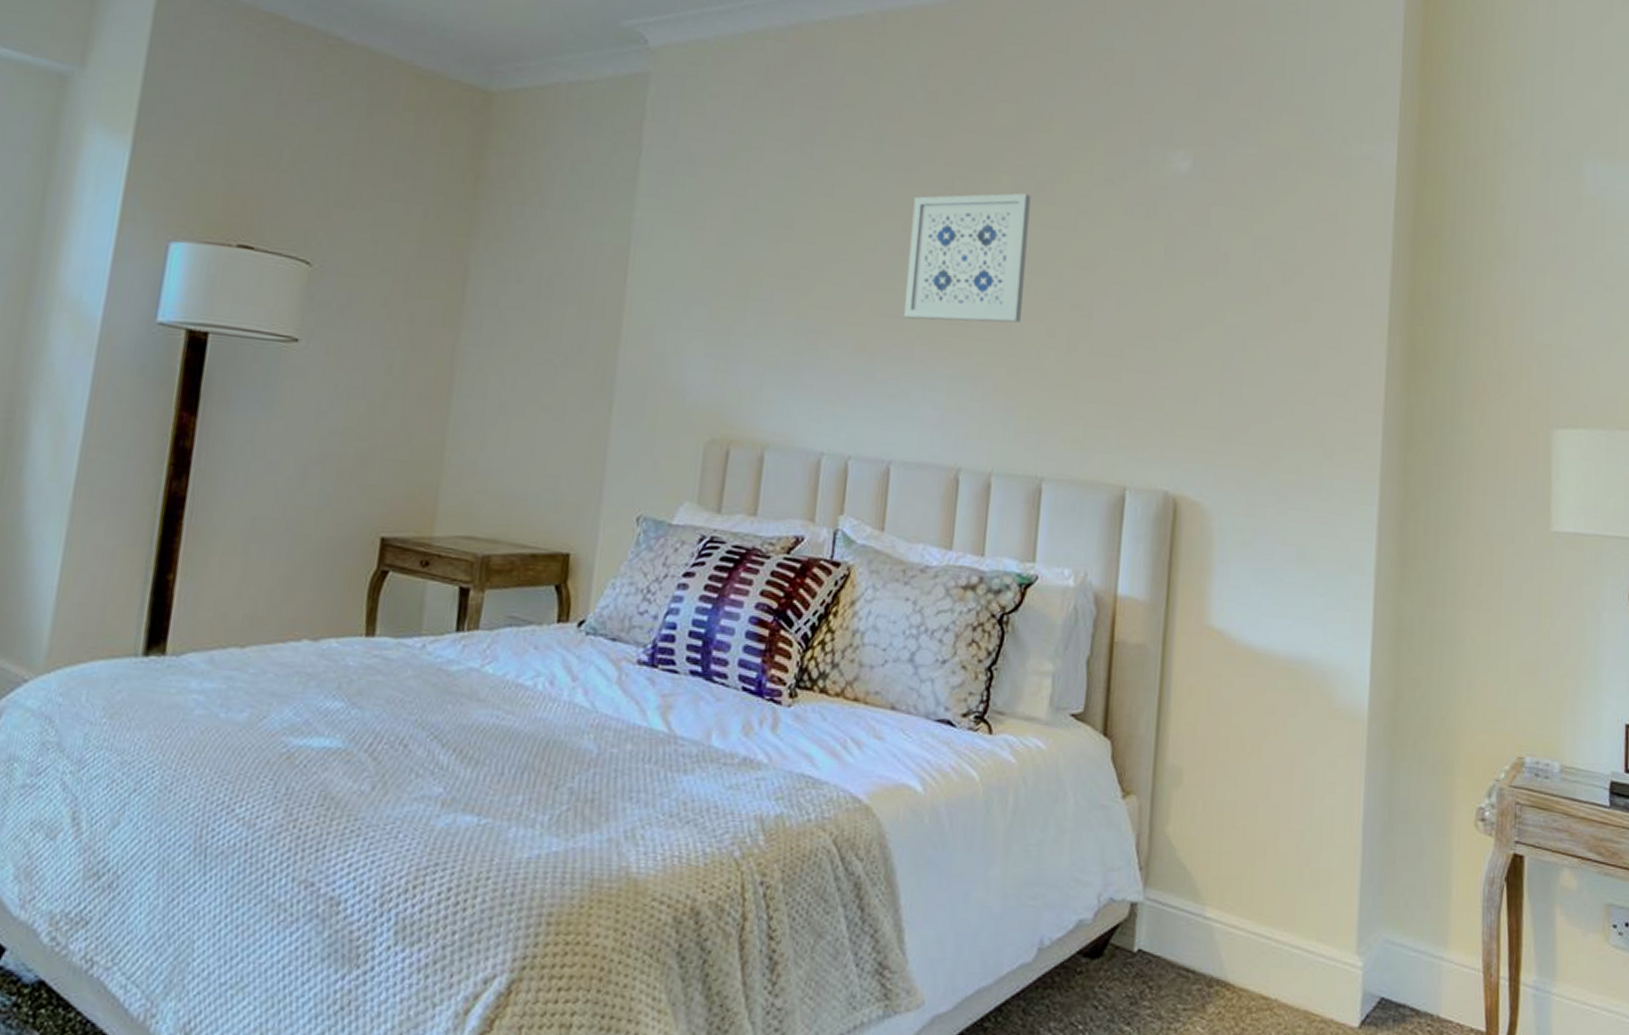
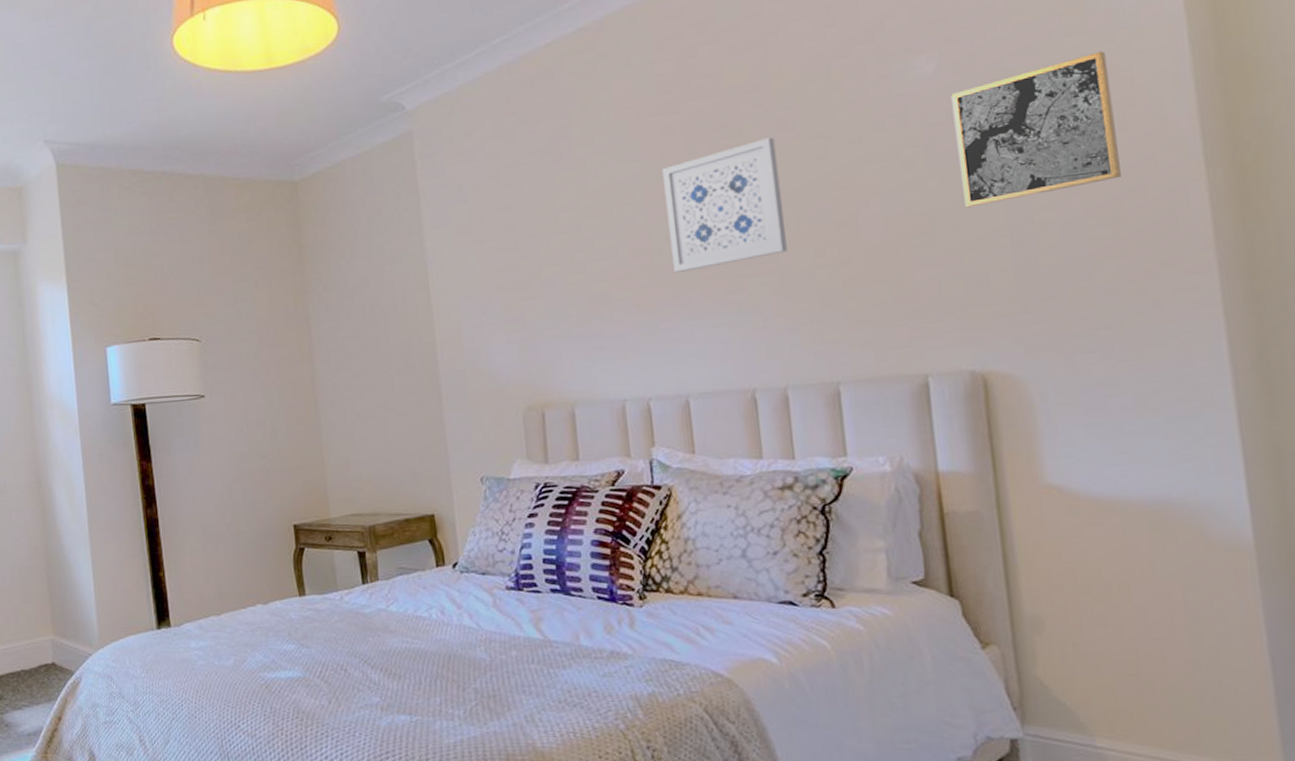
wall art: none [1190,194,1330,324] -> present [950,51,1121,208]

